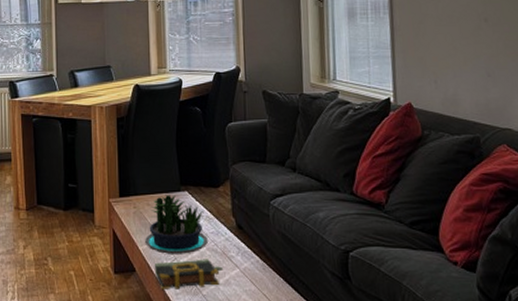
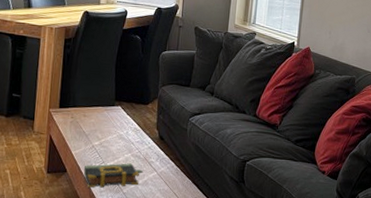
potted plant: present [144,195,208,254] -> none [77,108,133,159]

